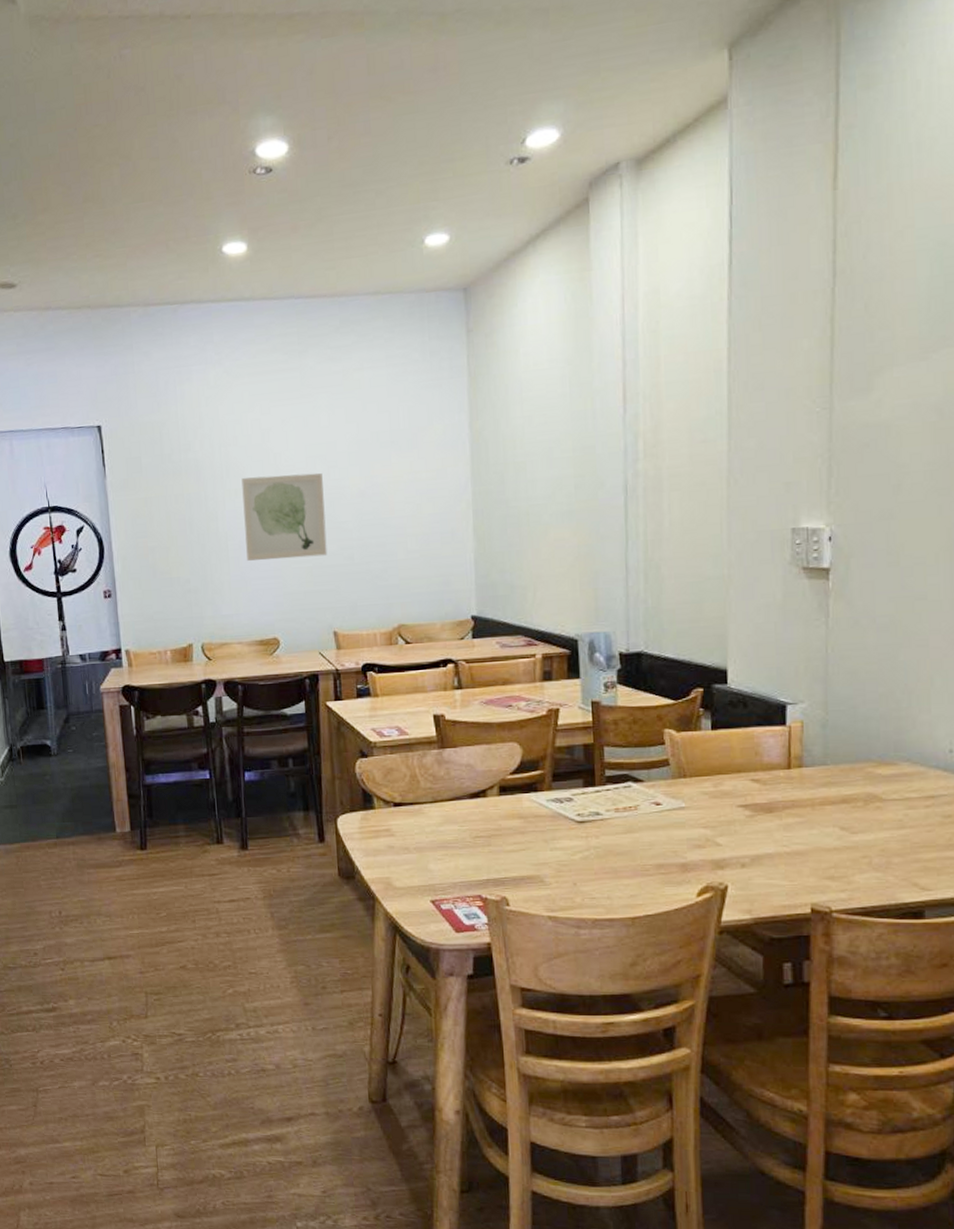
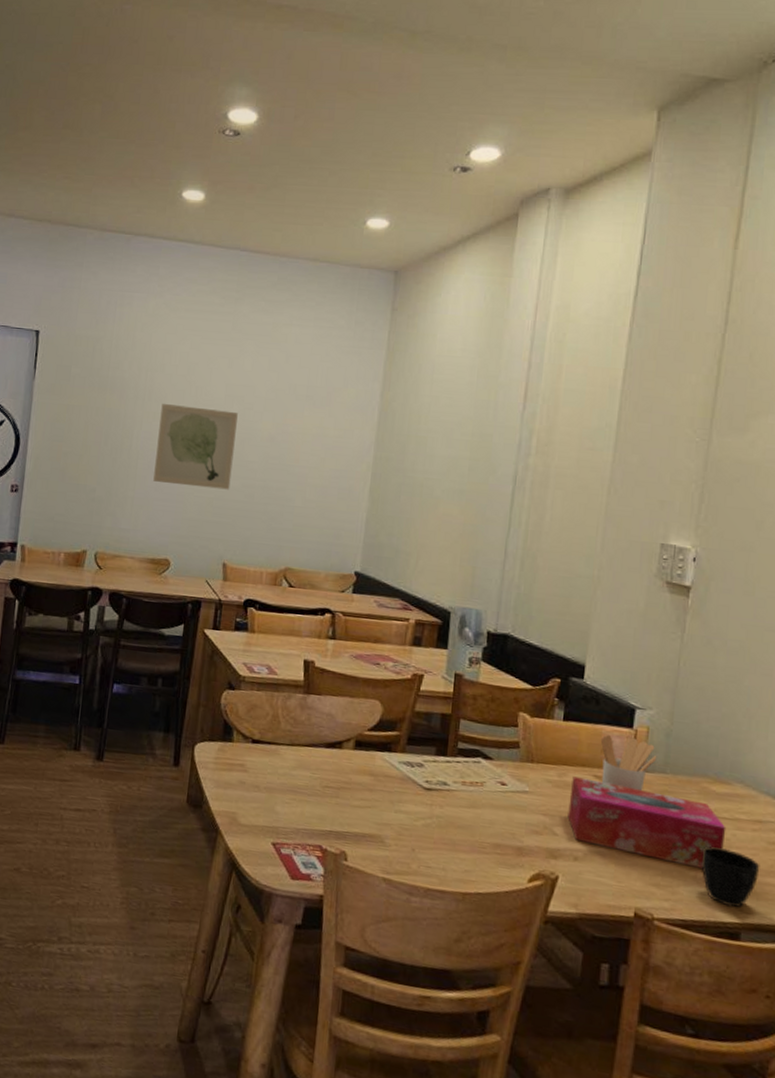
tissue box: none [728,784,898,854] -> present [567,776,727,869]
utensil holder: none [753,734,816,788] -> present [600,734,657,792]
cup: none [874,830,938,887] -> present [701,846,760,908]

